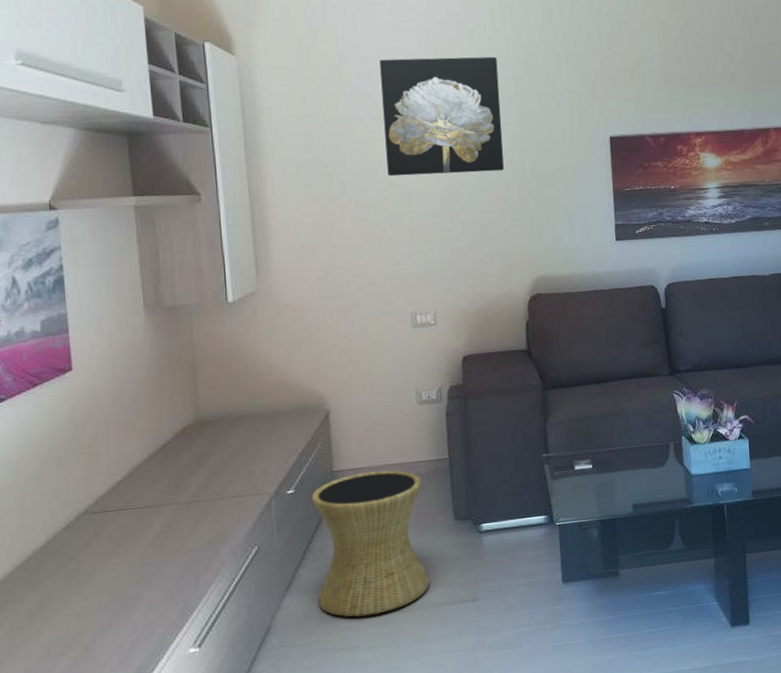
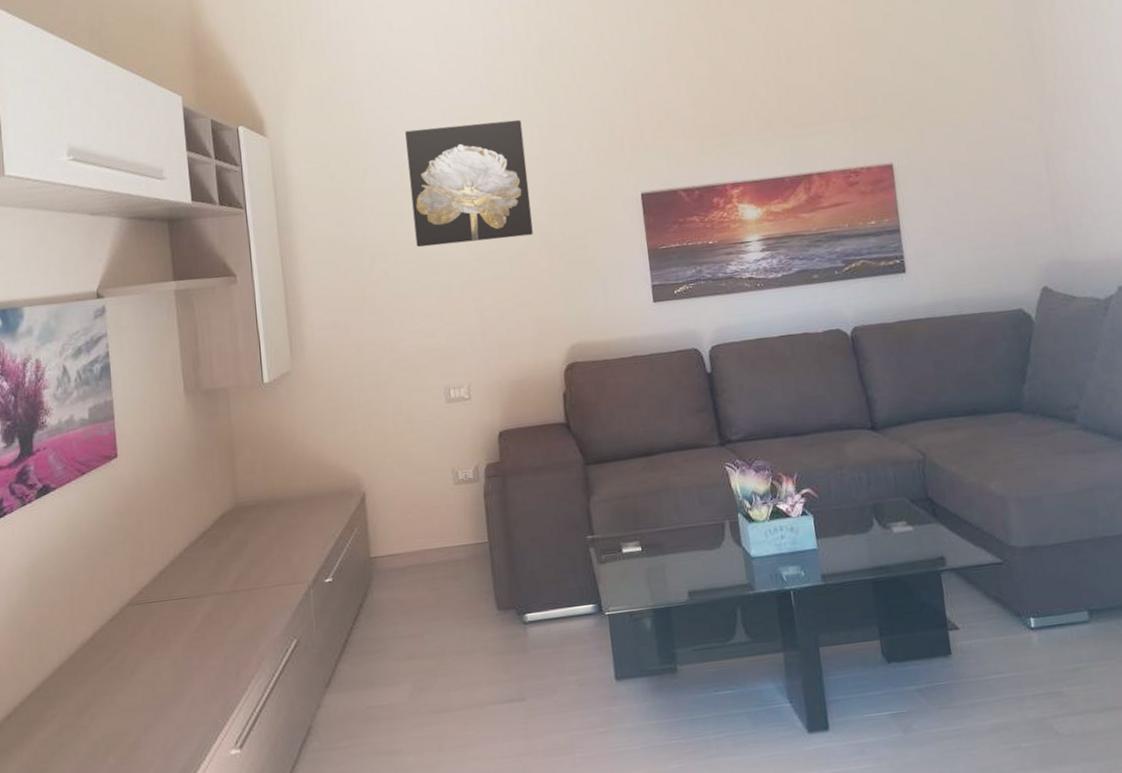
side table: present [311,470,430,617] -> none [349,555,474,717]

